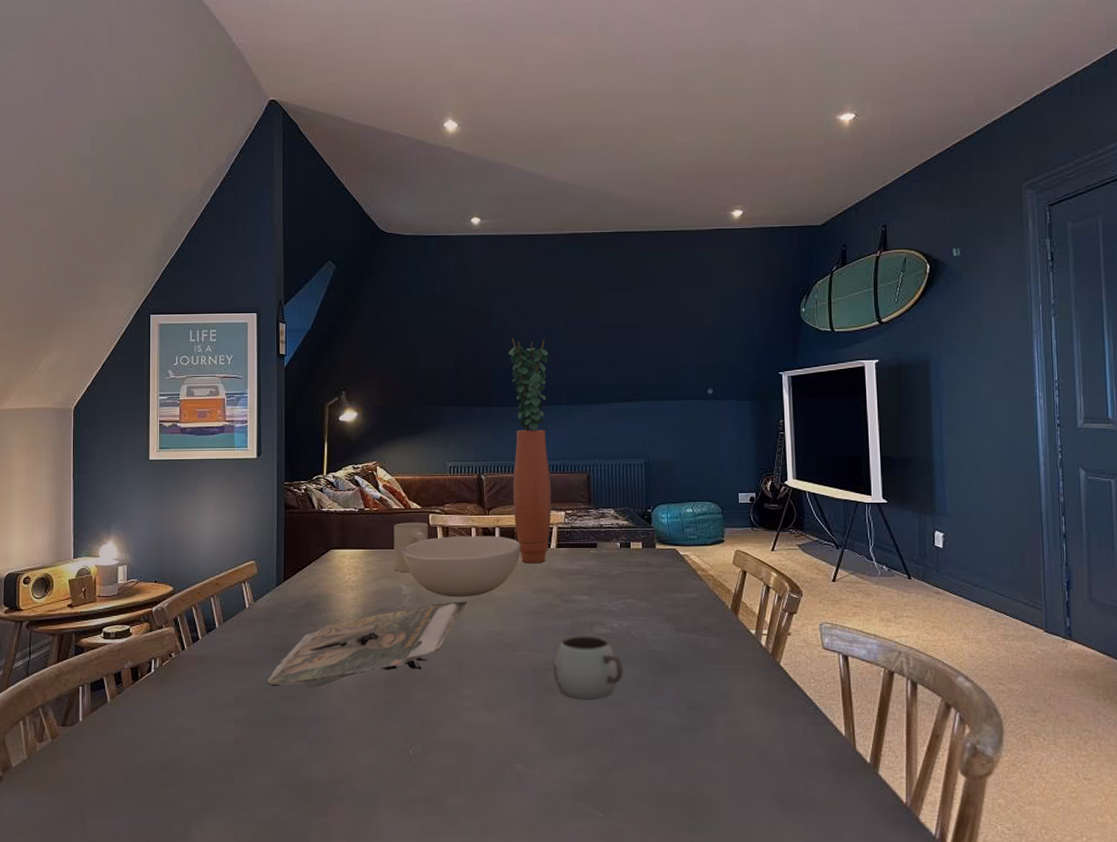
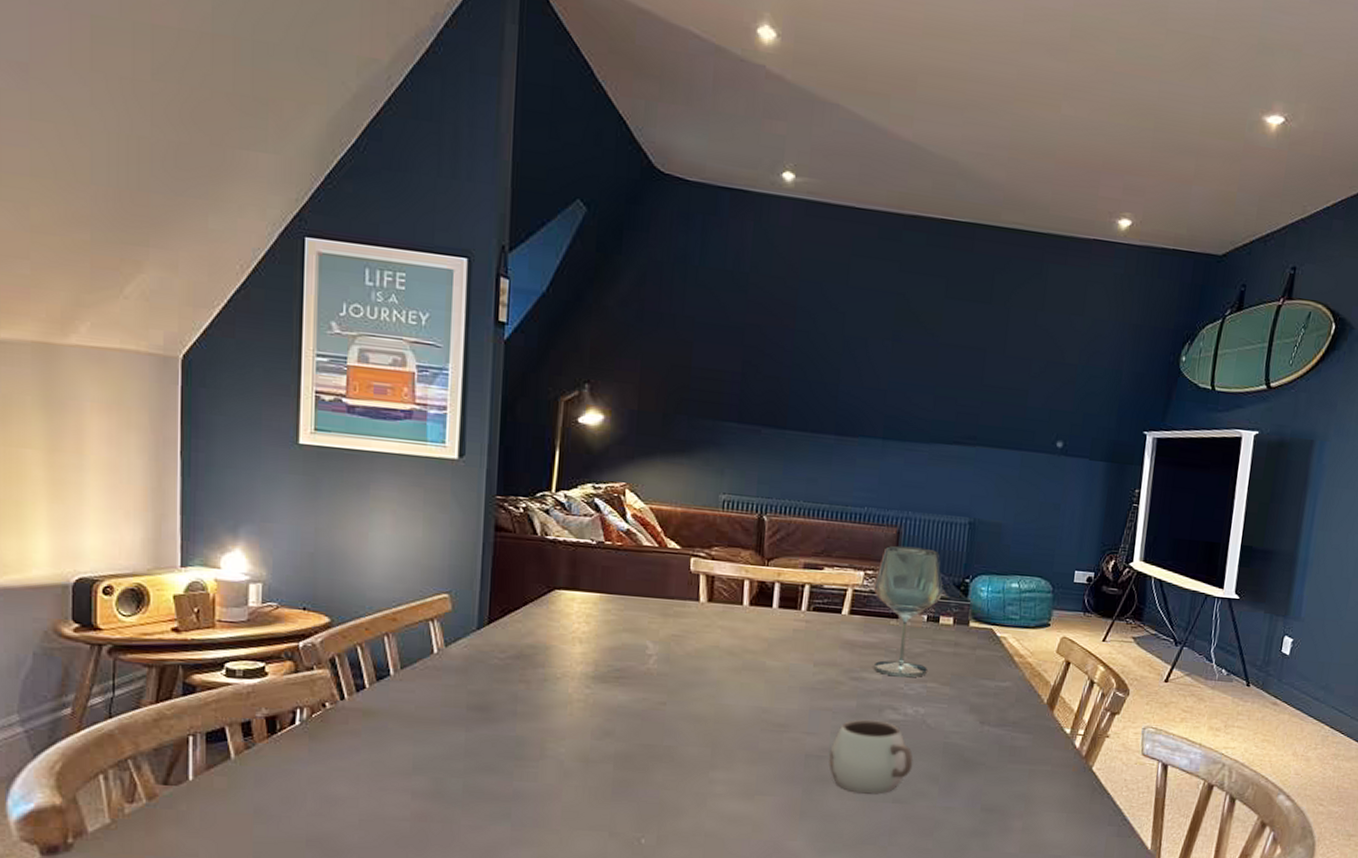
magazine: present [267,601,468,691] -> none [458,668,731,762]
cup: present [393,522,429,573] -> none [638,564,689,628]
bowl: present [402,536,521,597] -> none [650,587,805,664]
vase: present [508,338,552,564] -> none [800,343,866,632]
wine glass: none [573,487,630,597] -> present [873,545,943,678]

